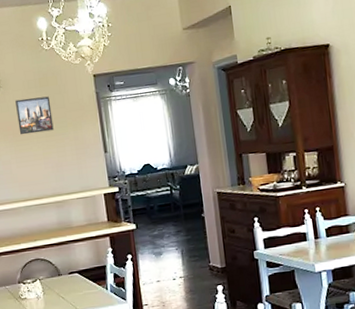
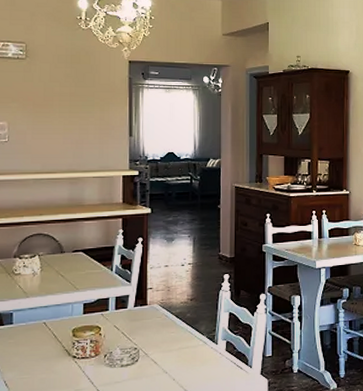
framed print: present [15,96,54,135] -> none [41,72,80,108]

